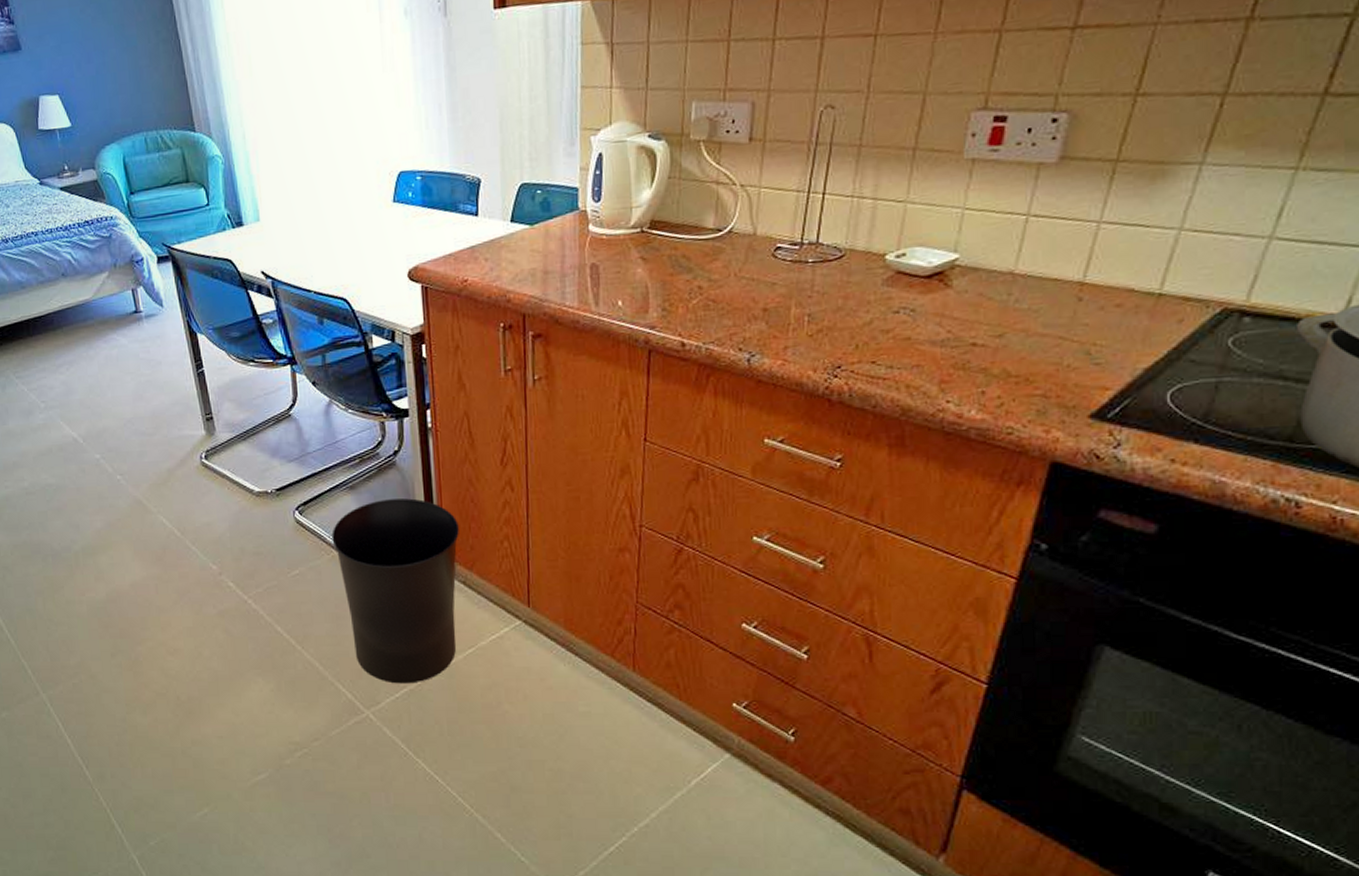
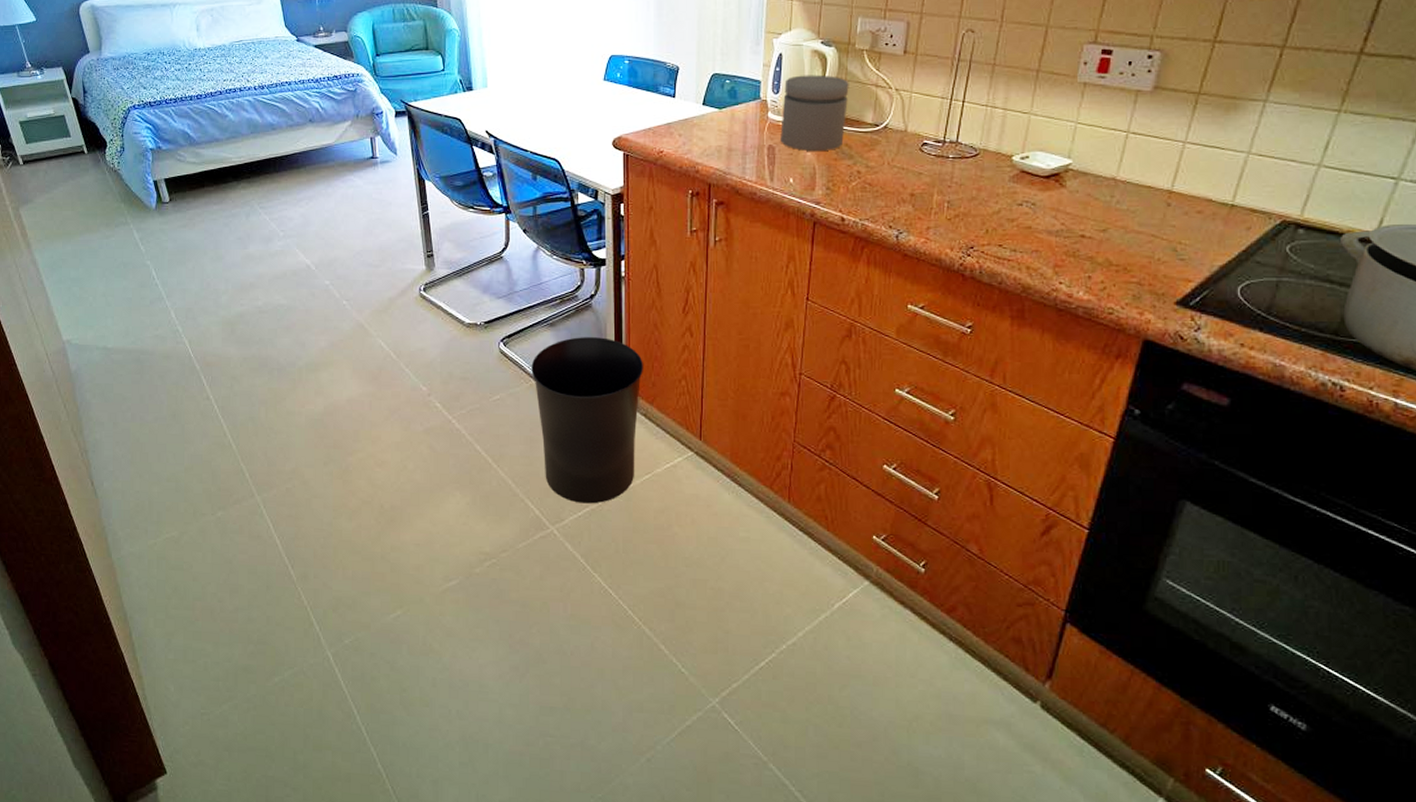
jar: none [604,174,685,267] -> present [780,74,849,151]

